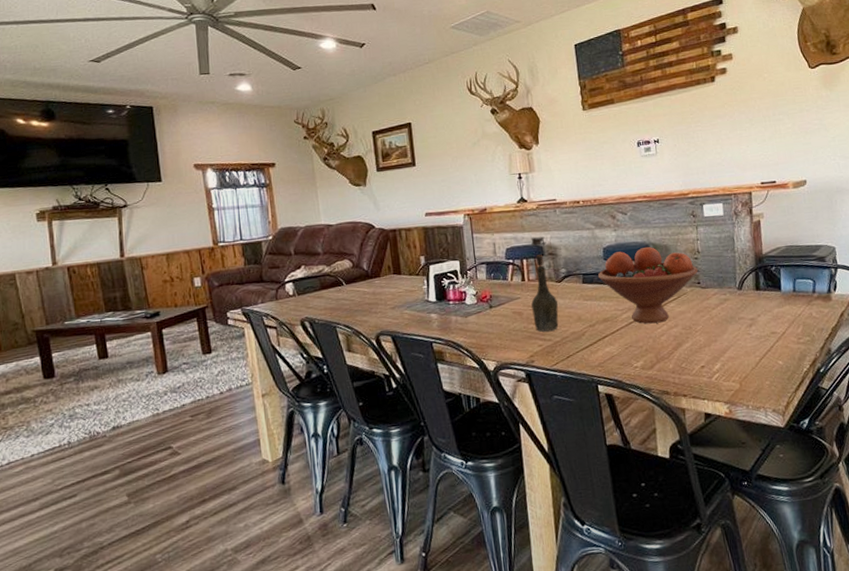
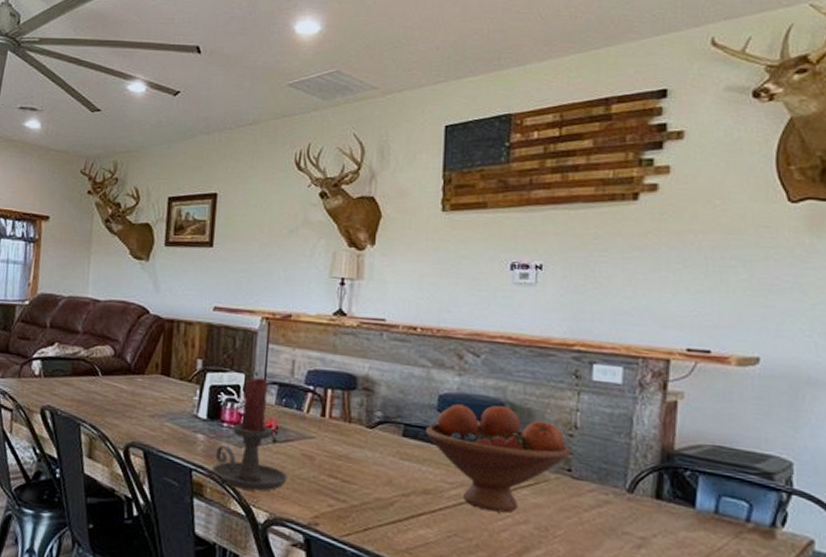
candle holder: none [447,261,506,349] -> present [212,377,287,491]
bottle: present [531,236,559,332] -> none [327,362,365,490]

